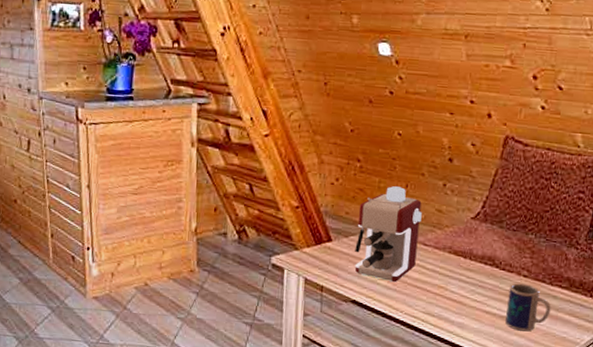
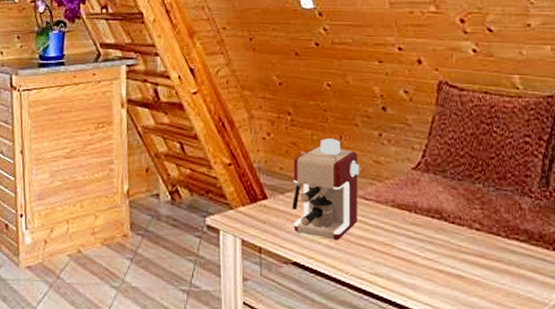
mug: present [505,283,551,332] -> none [462,237,511,292]

